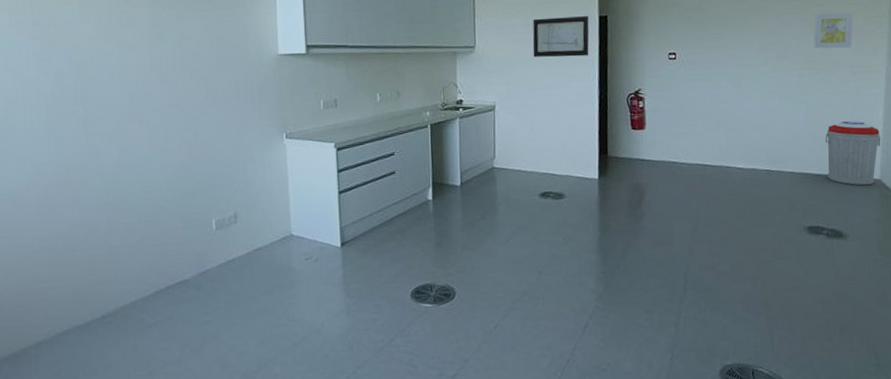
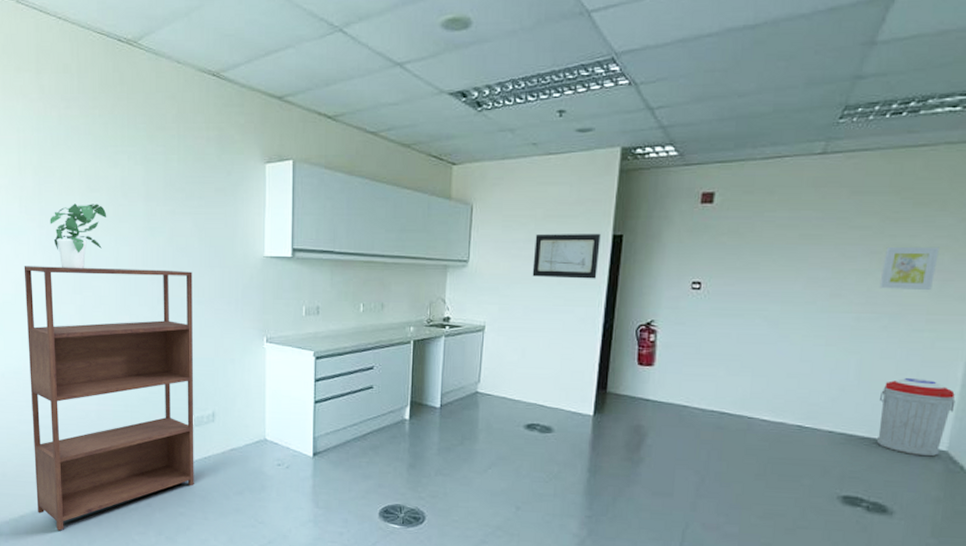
bookshelf: none [16,74,219,359] -> present [24,266,194,531]
potted plant: none [44,12,109,81] -> present [49,204,107,269]

